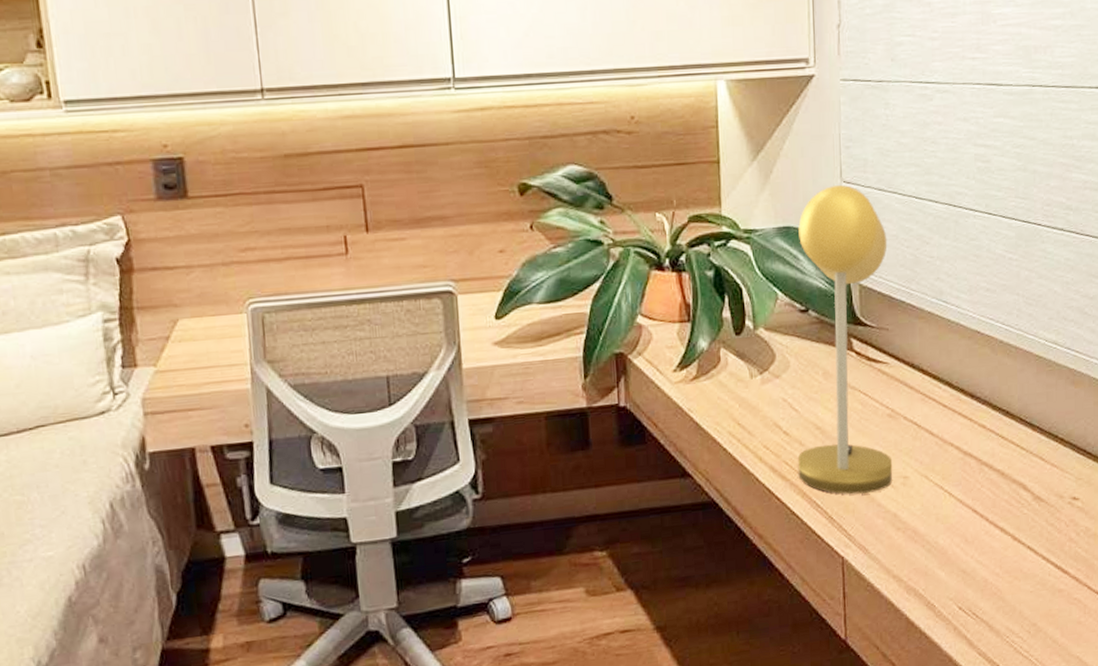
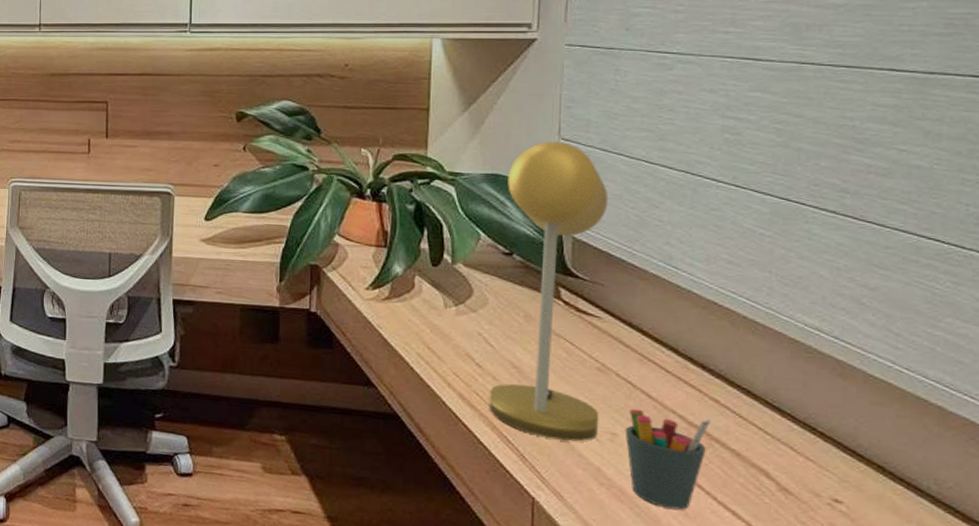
pen holder: none [914,446,980,538] -> present [624,408,710,510]

